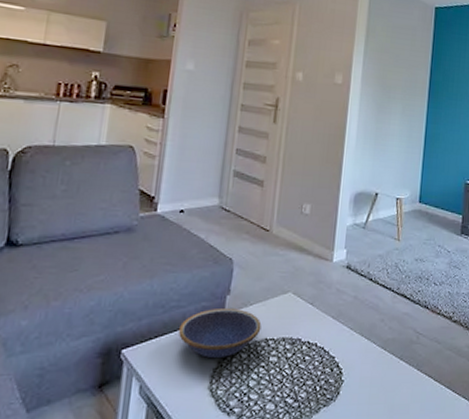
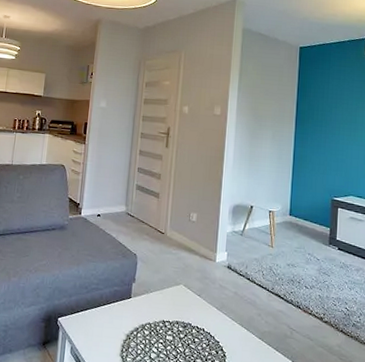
bowl: present [178,309,262,358] -> none [97,292,160,332]

